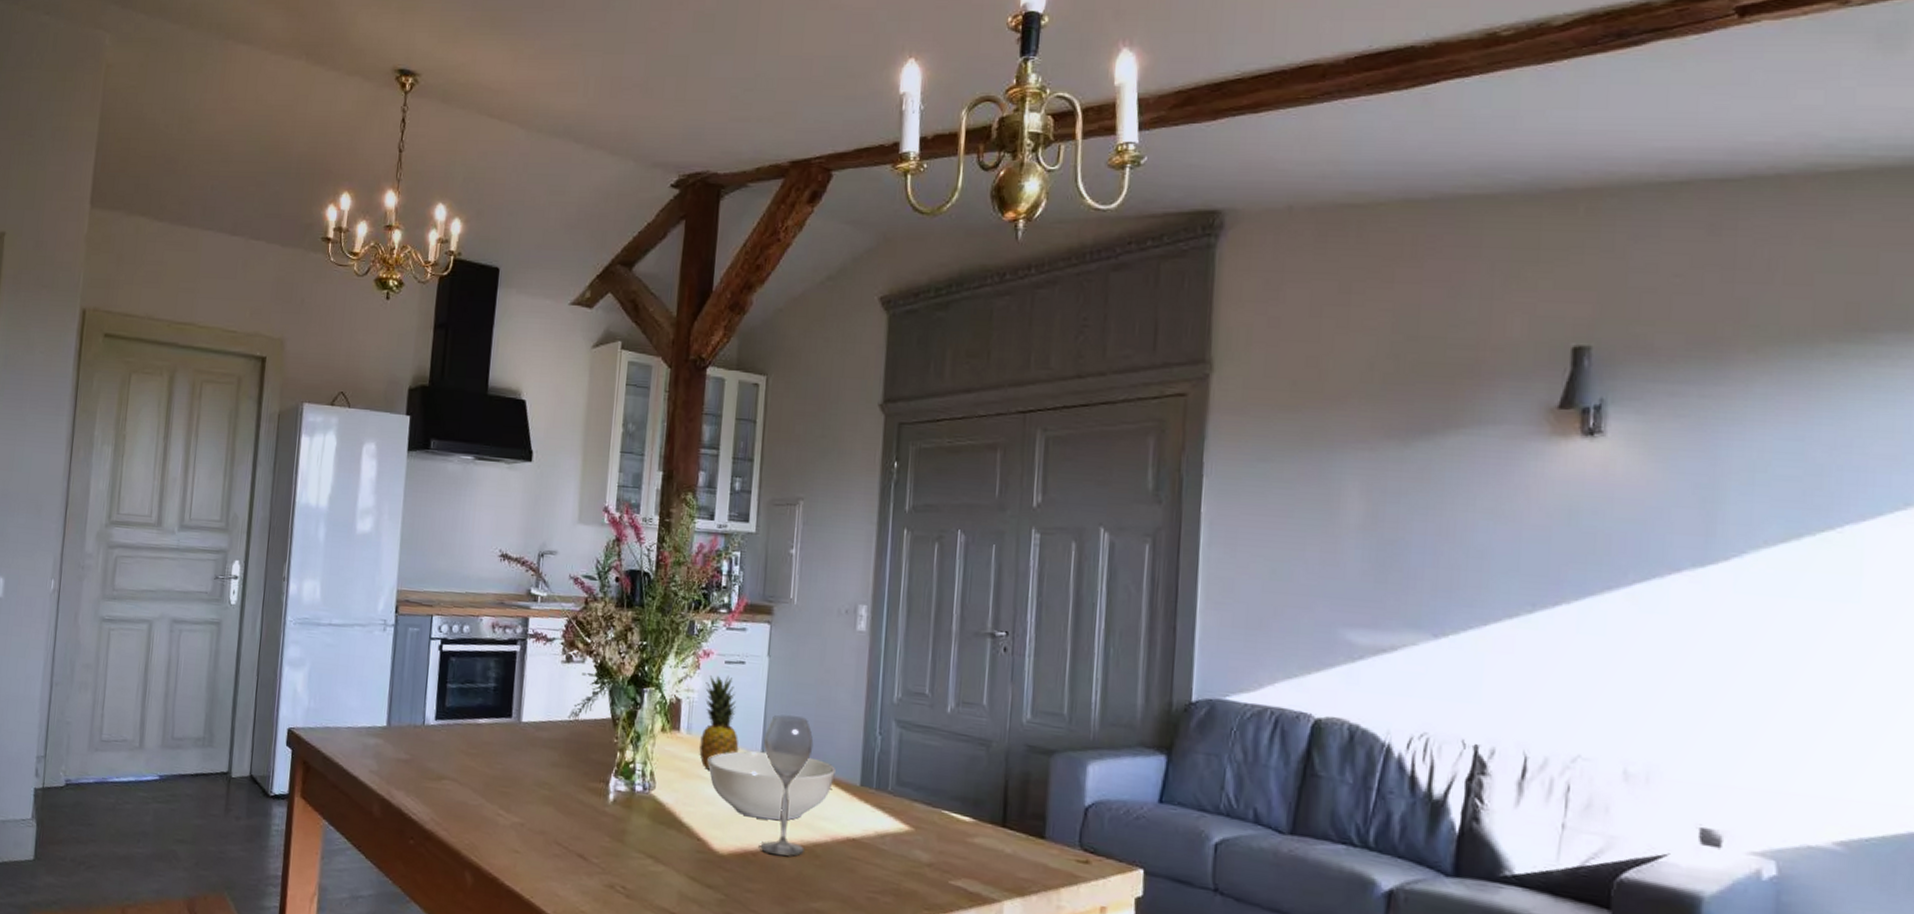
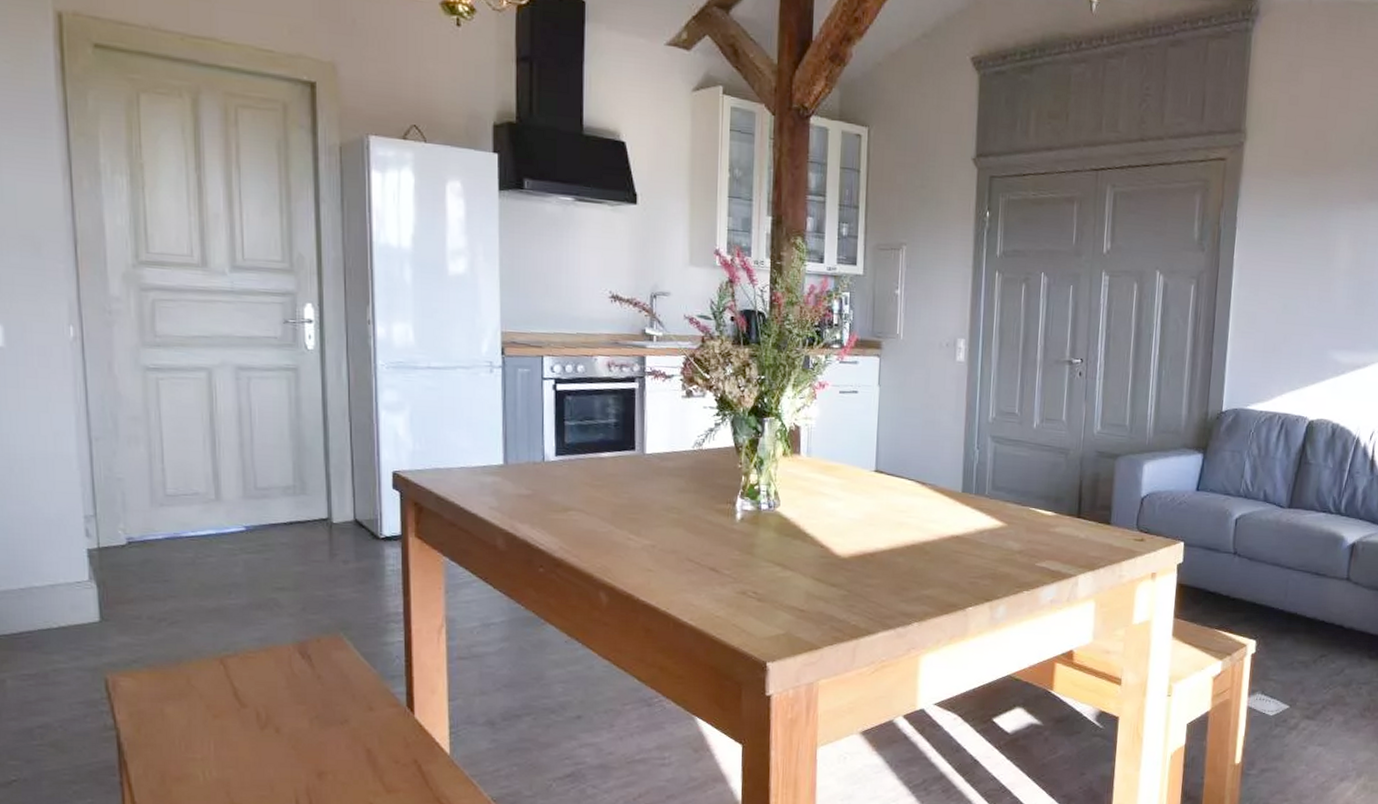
fruit: present [699,675,739,770] -> none [819,404,855,487]
bowl: present [707,751,837,821] -> none [827,468,942,526]
wineglass: present [760,714,814,857] -> none [877,435,921,555]

